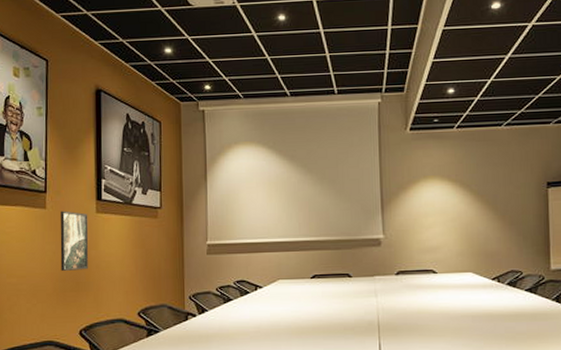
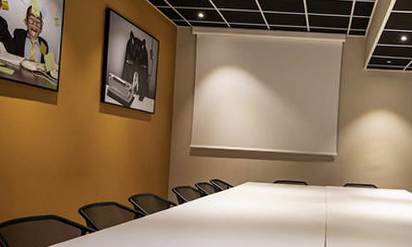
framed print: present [60,210,89,271] -> none [66,108,92,159]

